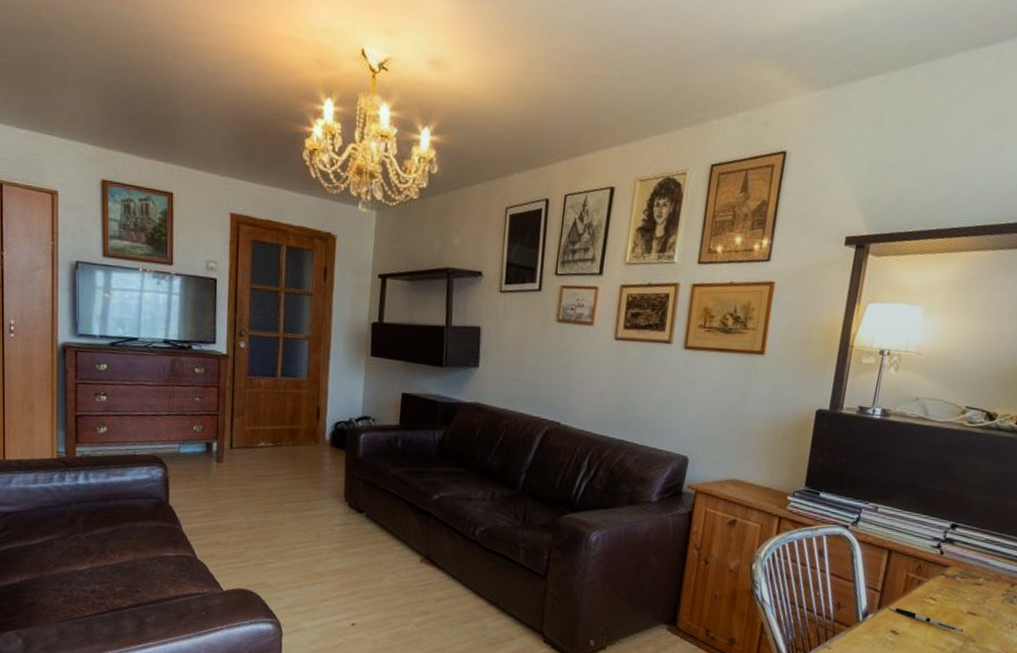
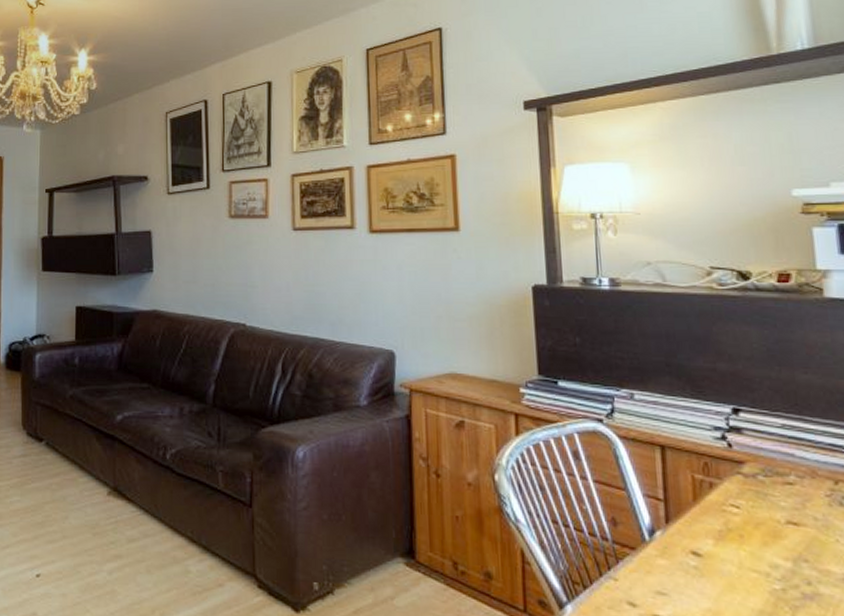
pen: present [886,606,963,633] -> none [676,519,787,551]

